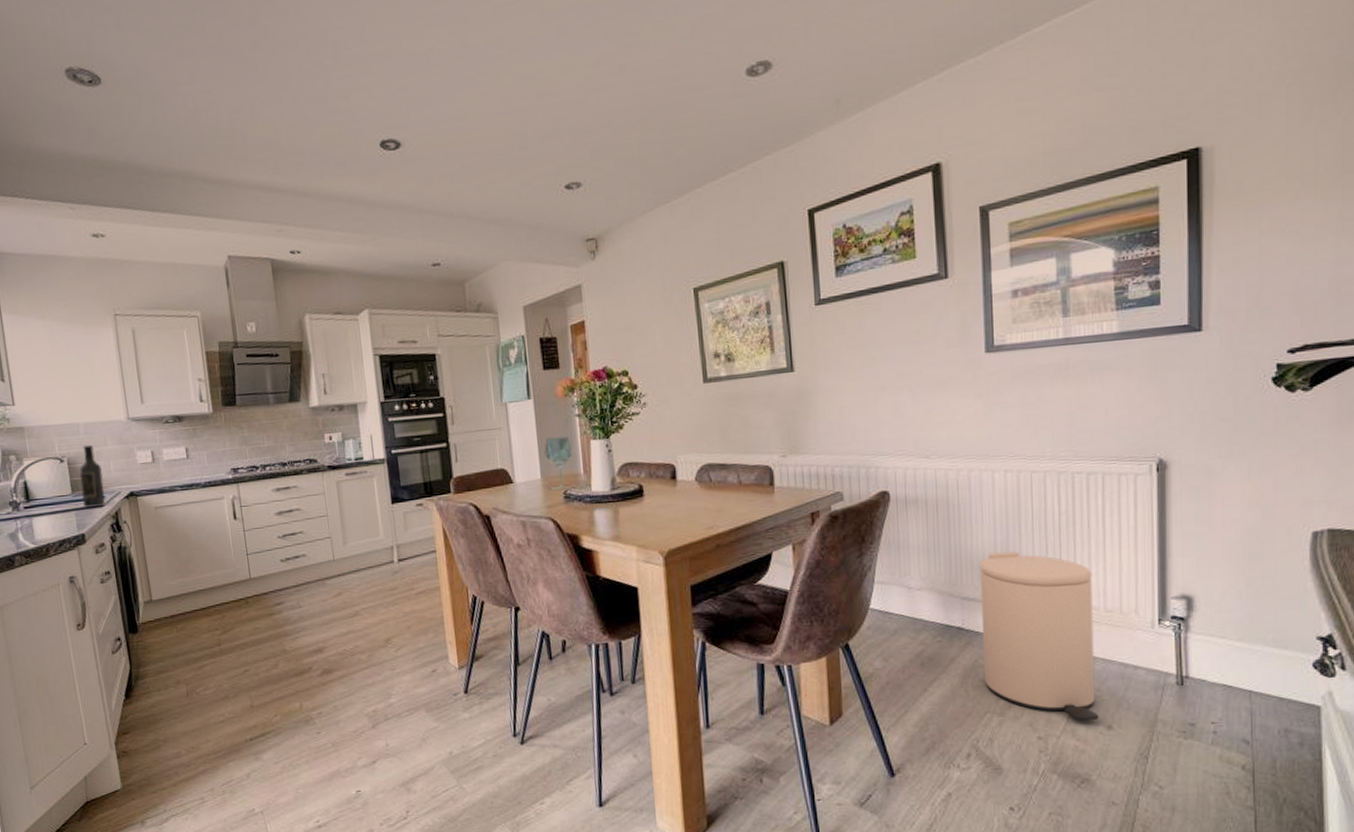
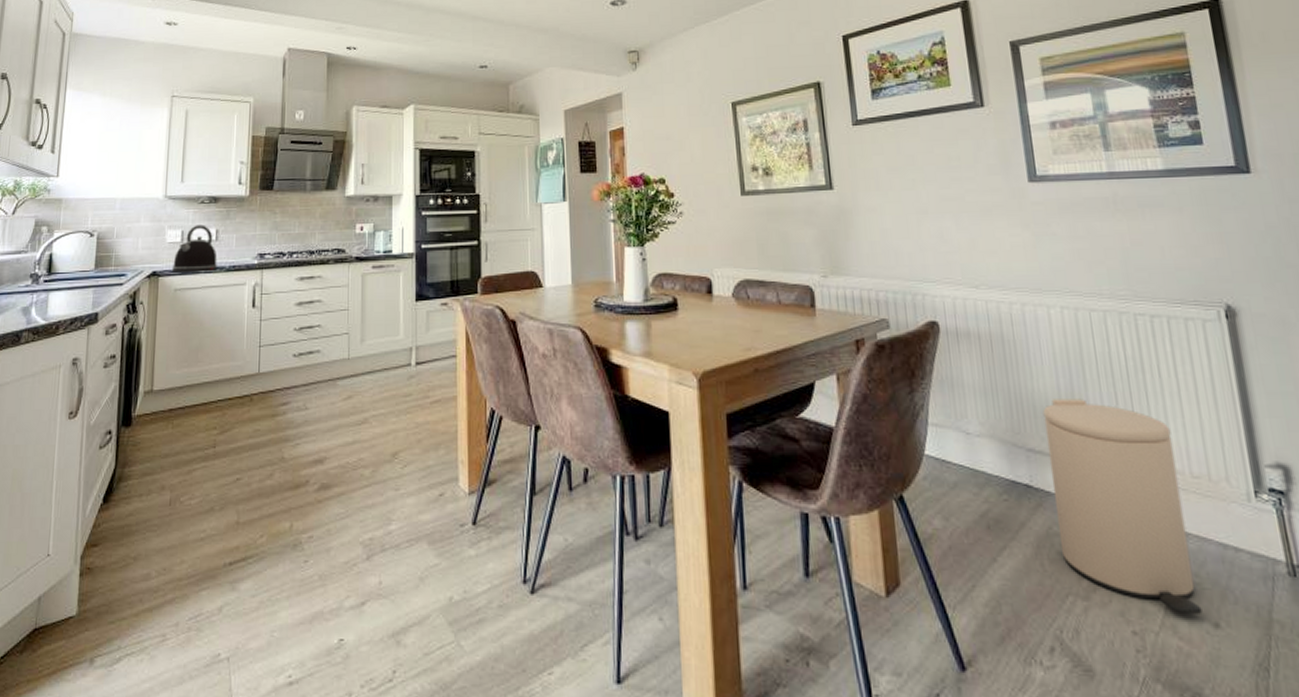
wine bottle: present [79,444,105,508] -> none [104,220,130,285]
kettle: none [148,444,193,492] -> present [171,224,217,273]
wine glass: present [544,436,574,492] -> none [576,242,607,299]

